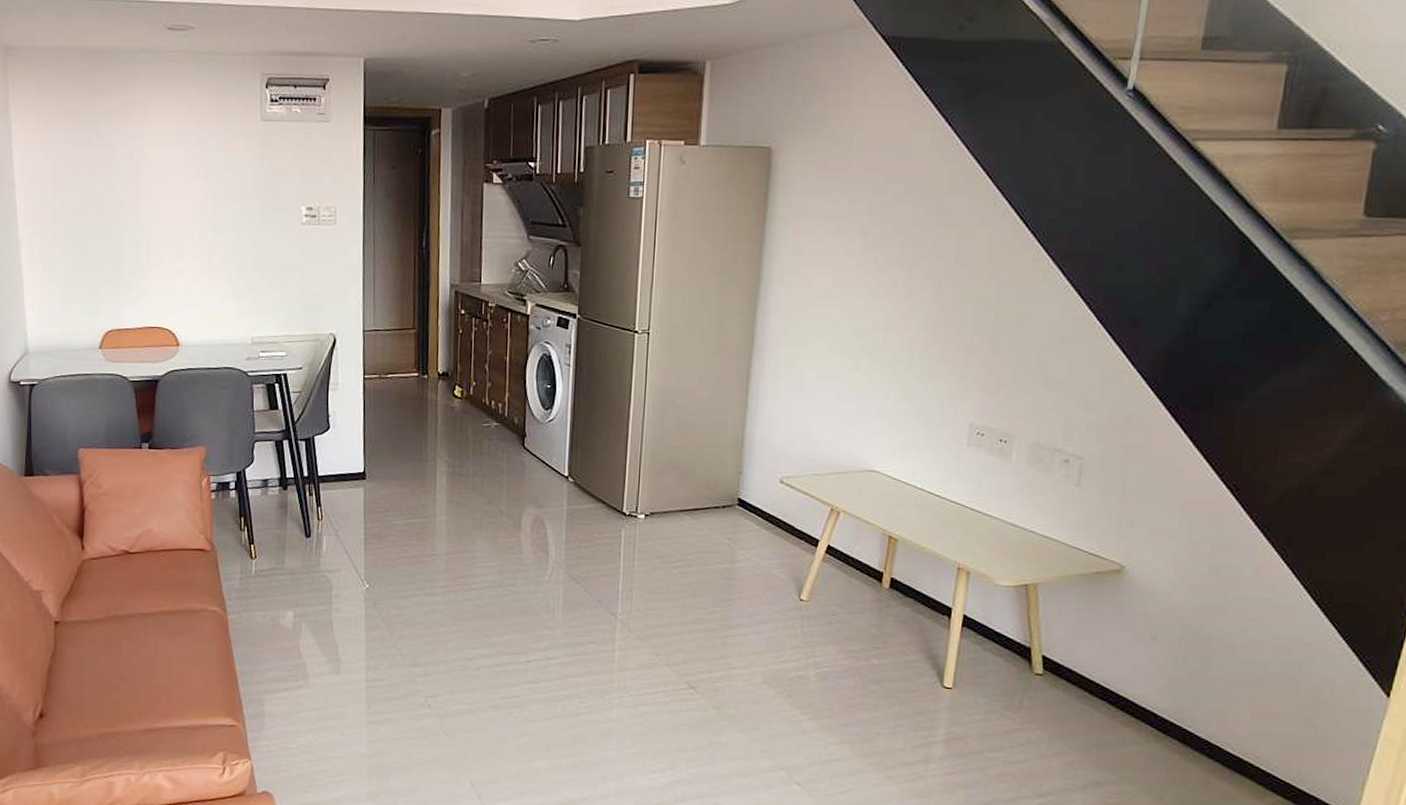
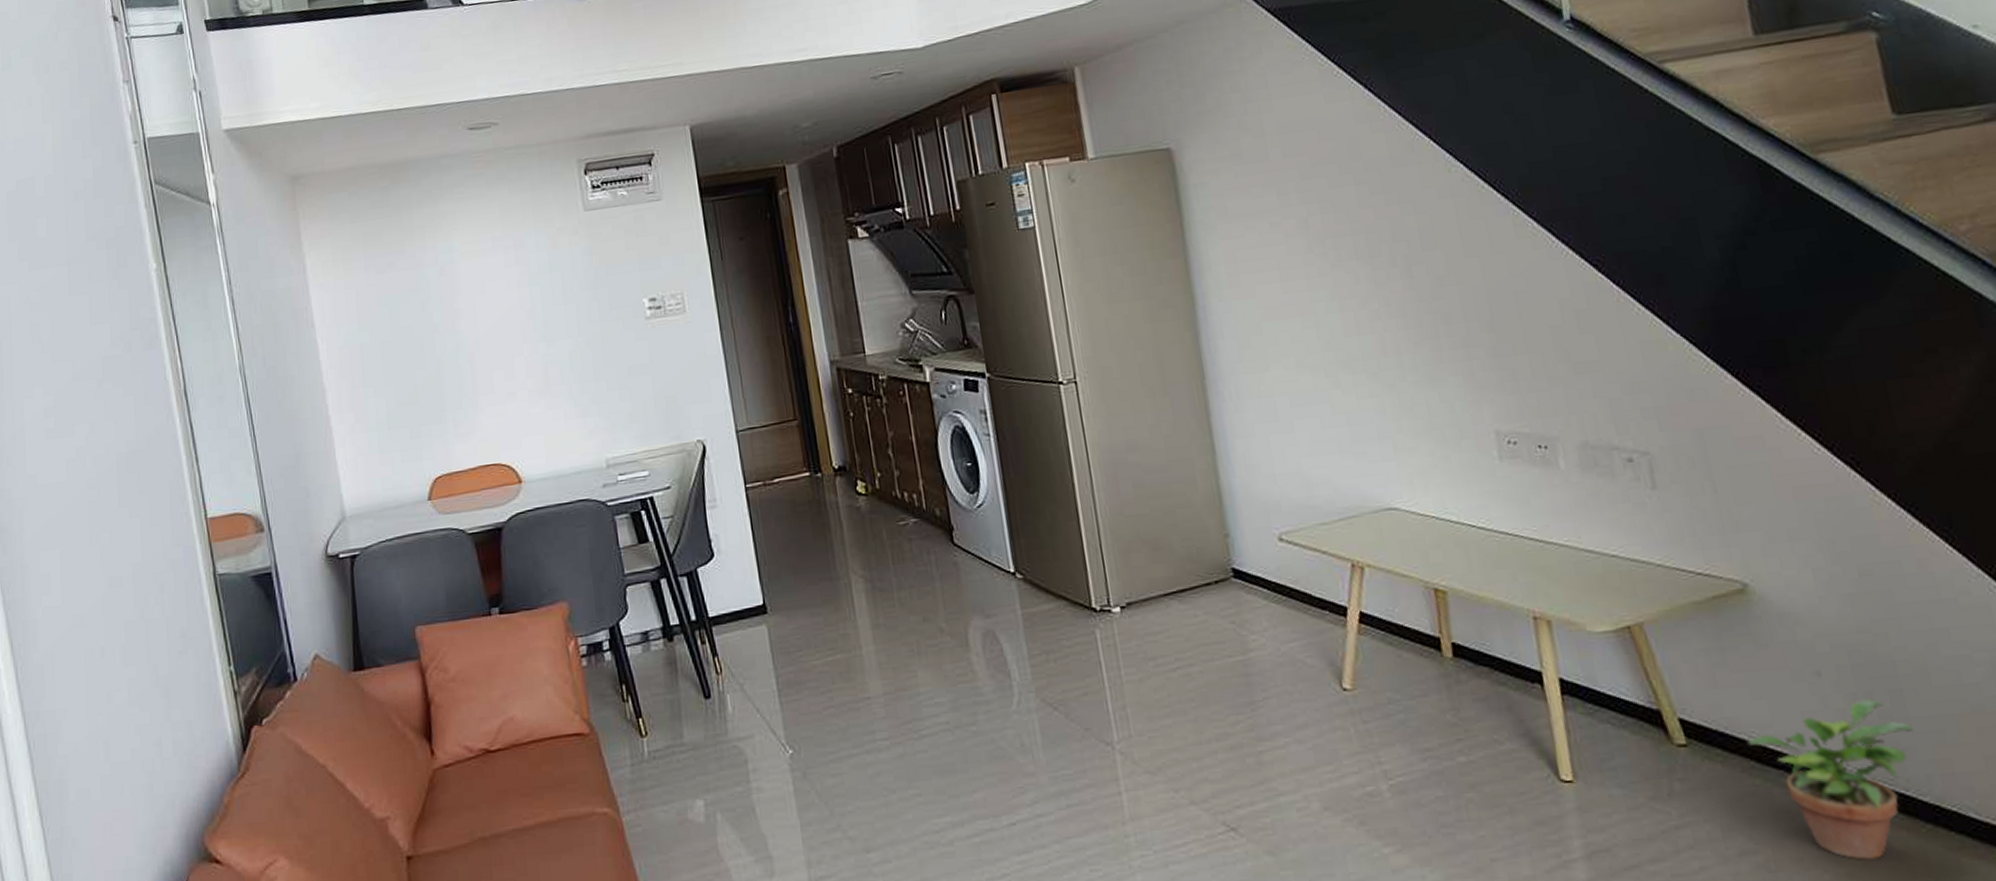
potted plant: none [1087,660,1208,771] -> present [1747,698,1913,860]

